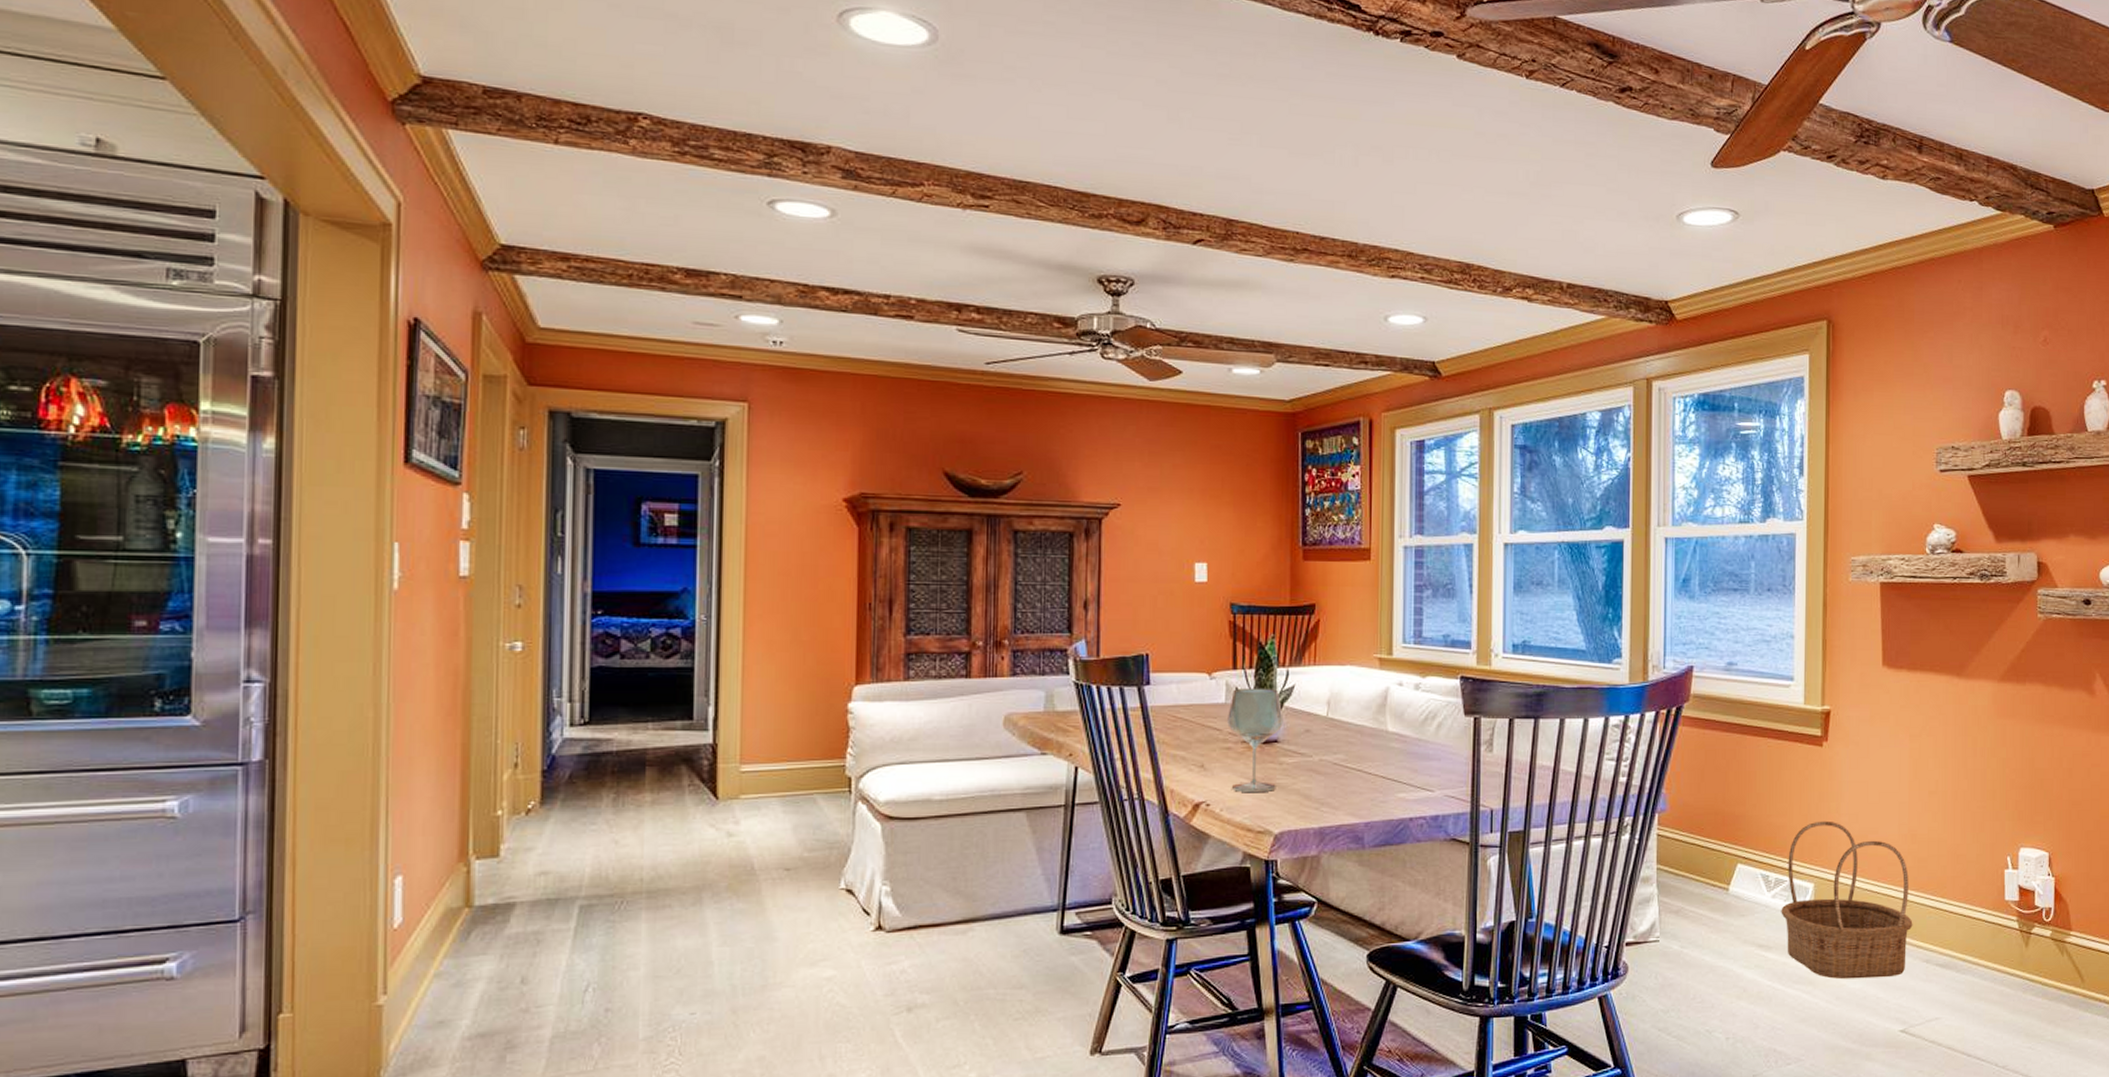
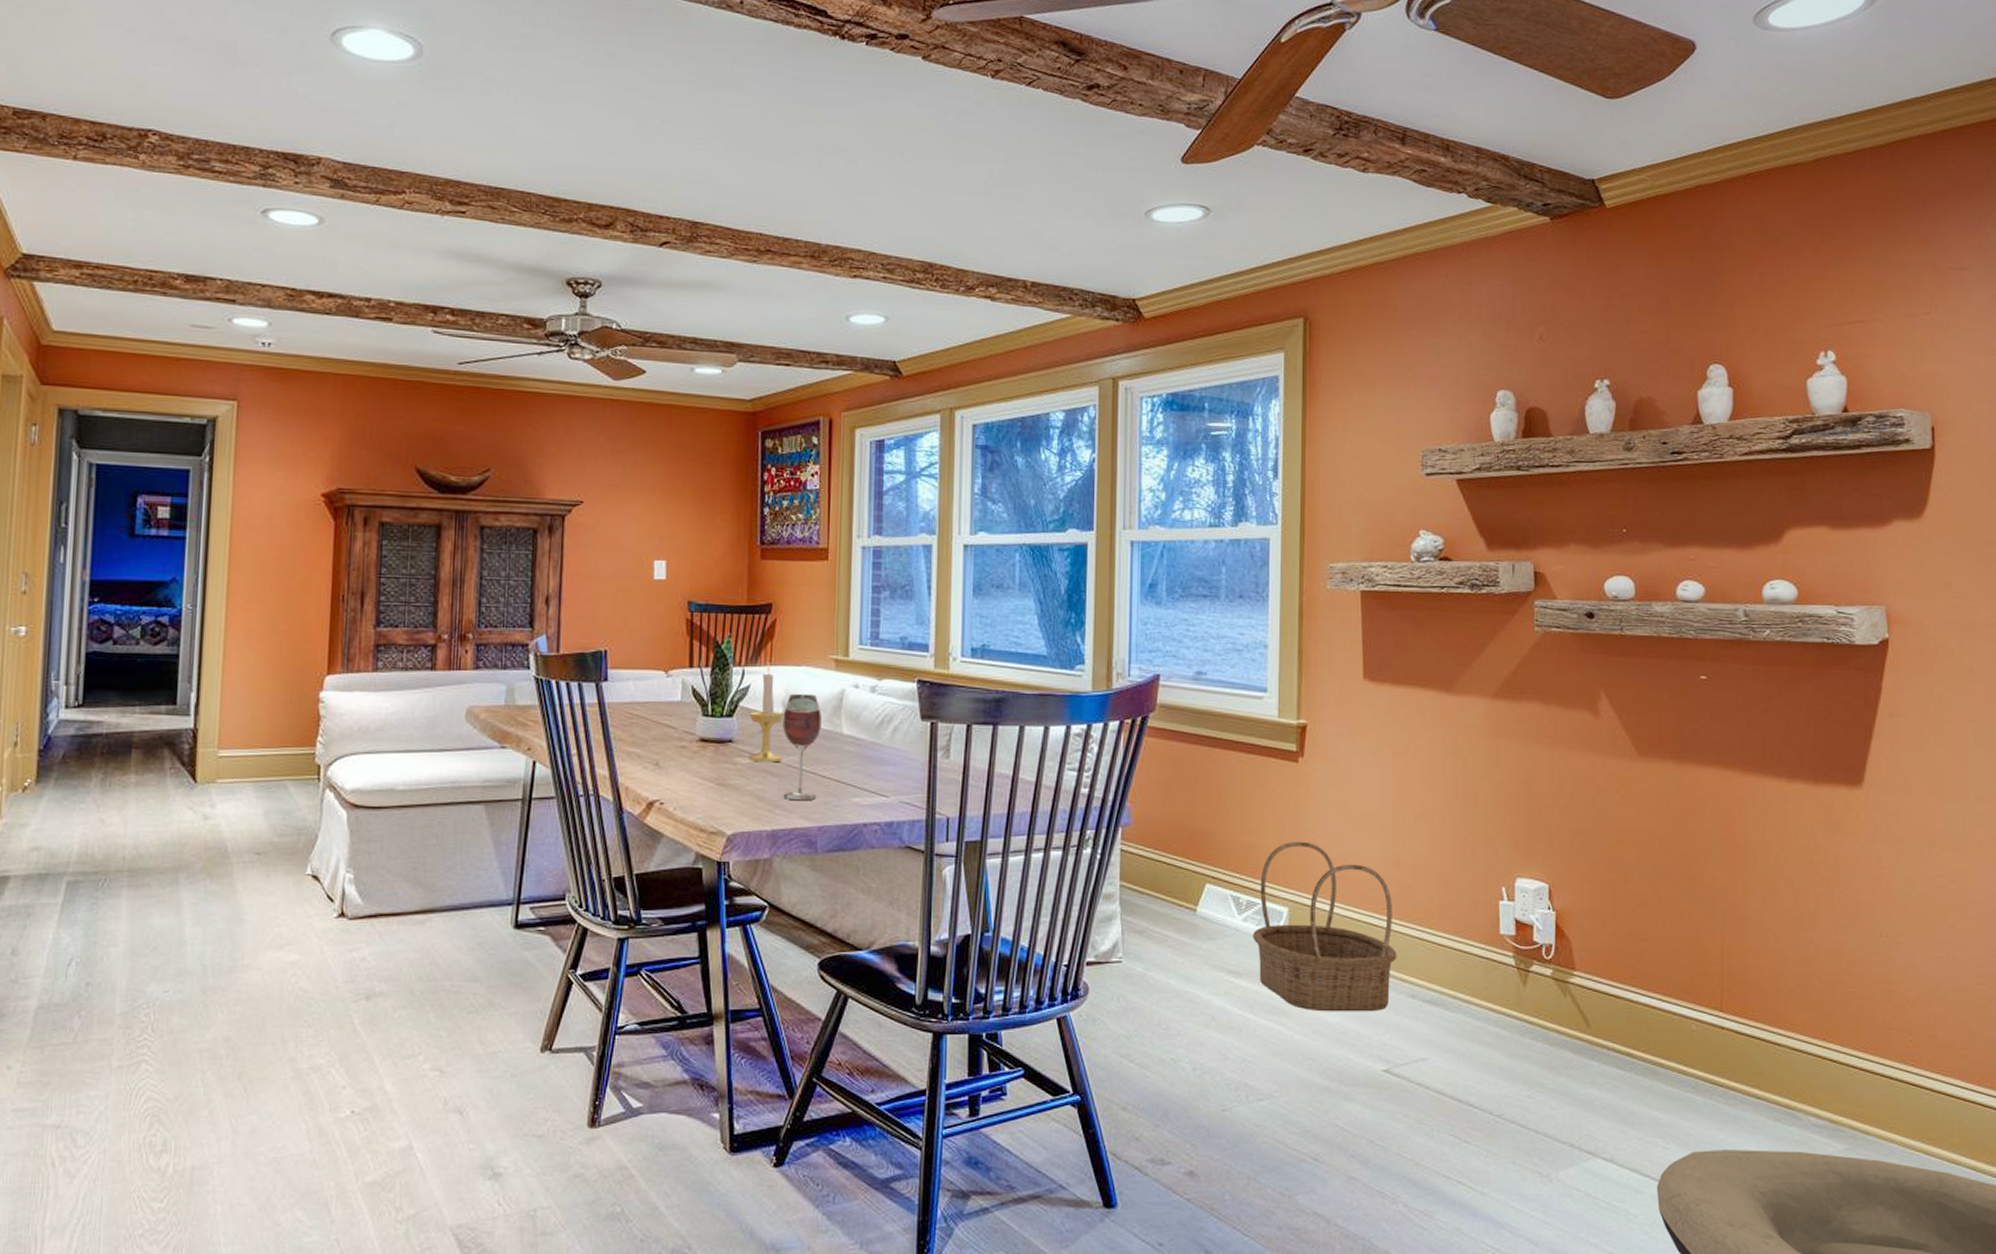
wine glass: present [1226,688,1284,793] -> none [681,686,739,793]
candlestick: none [1293,663,1330,762] -> present [747,663,785,763]
wineglass: none [1328,692,1367,798] -> present [783,693,822,801]

